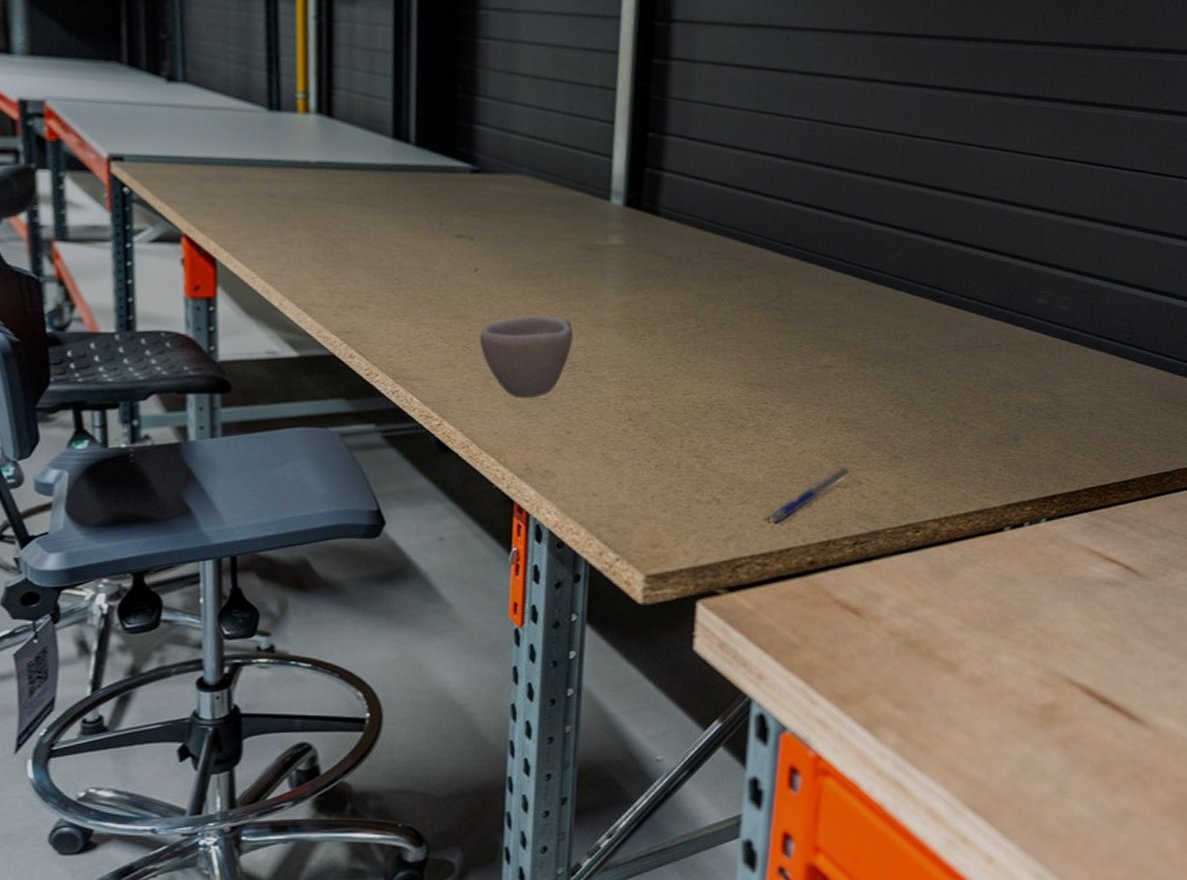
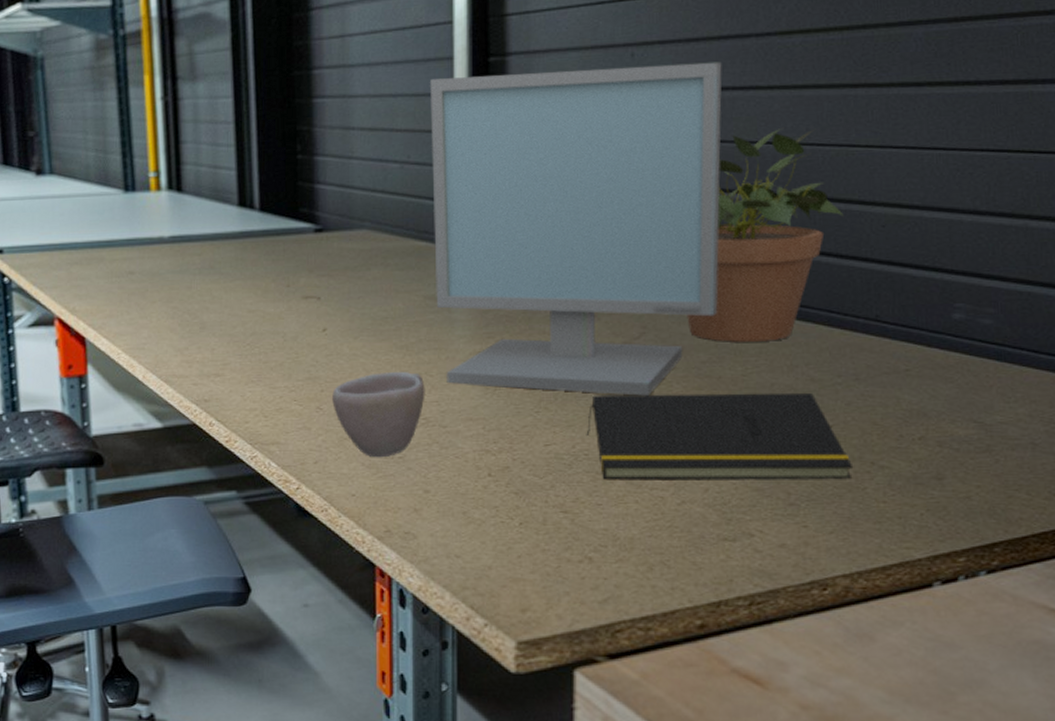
computer monitor: none [589,35,865,354] -> present [430,61,722,396]
notepad: none [722,350,948,438] -> present [586,392,852,480]
pen: present [763,468,852,524] -> none [642,519,742,583]
potted plant: none [818,122,958,312] -> present [687,129,844,342]

